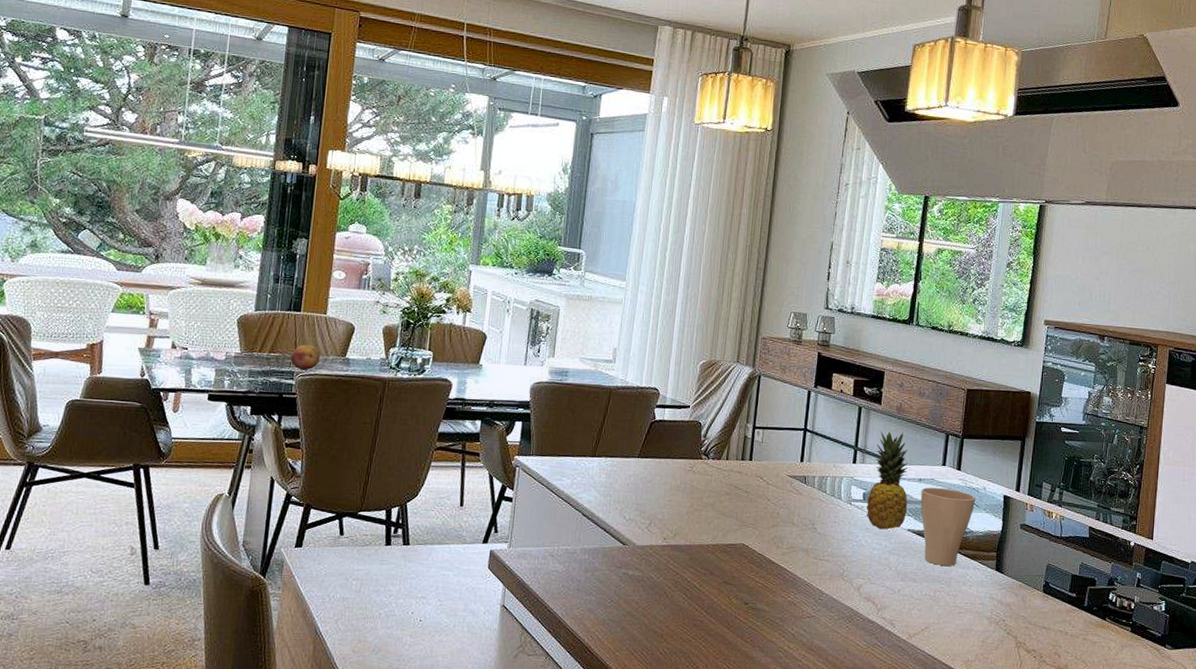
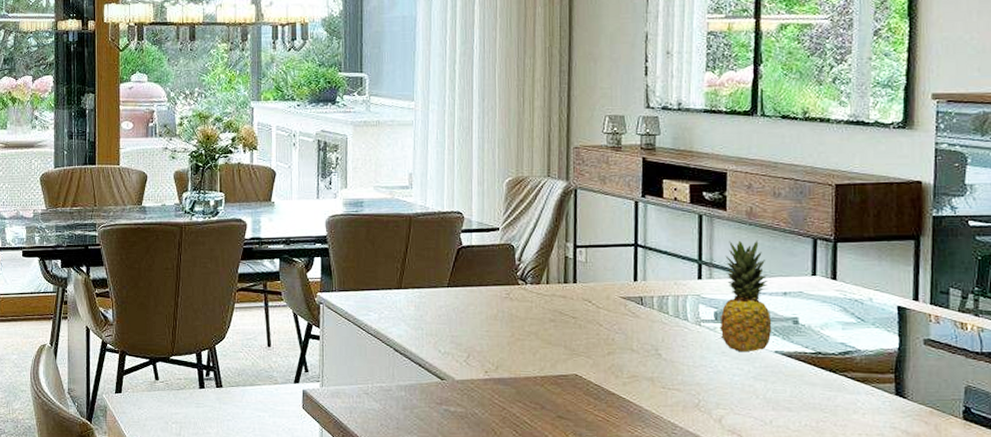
fruit: present [290,344,320,370] -> none [91,196,118,222]
cup: present [920,487,975,566] -> none [787,301,859,392]

